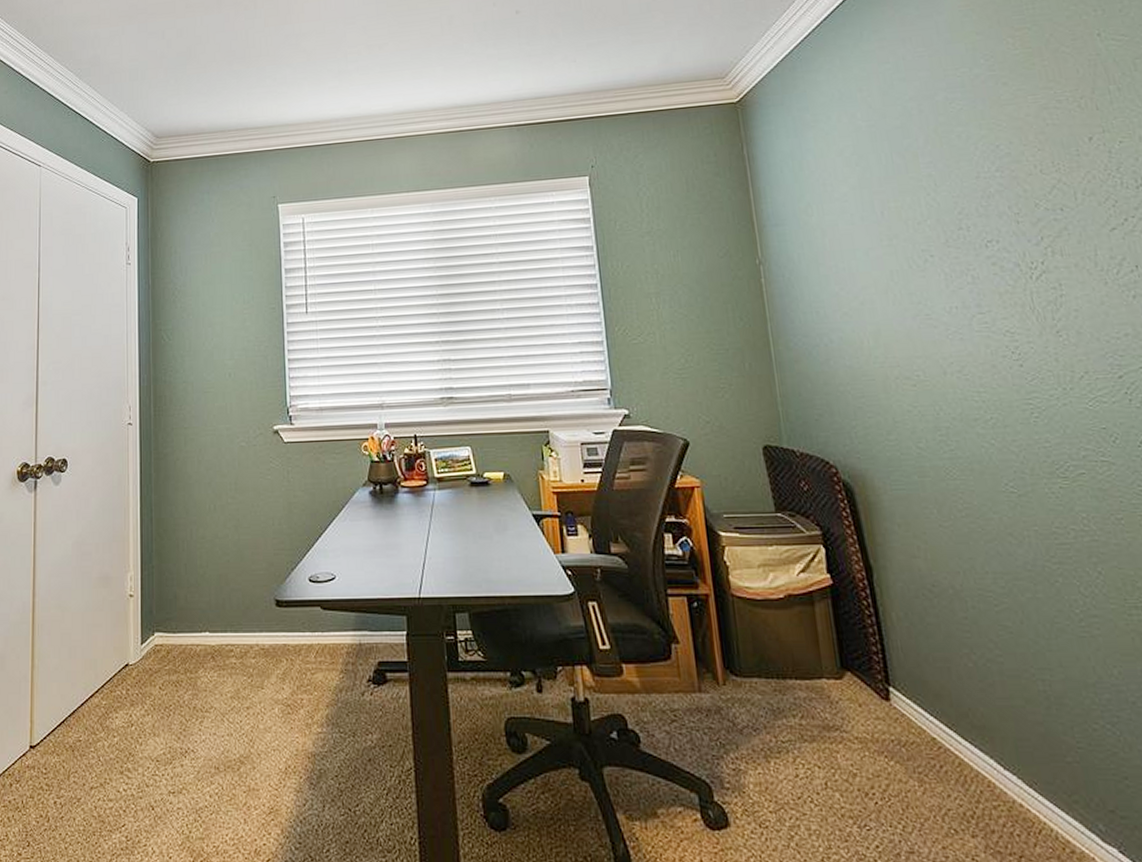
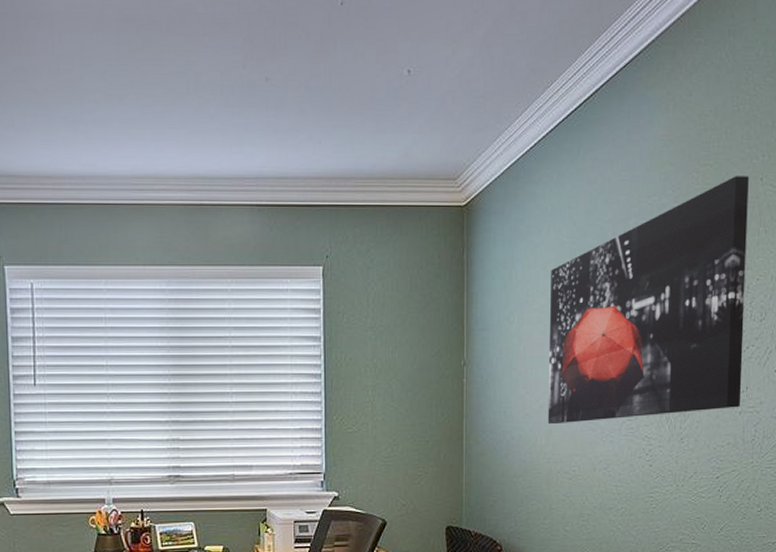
wall art: none [849,33,1133,324] -> present [547,176,749,425]

